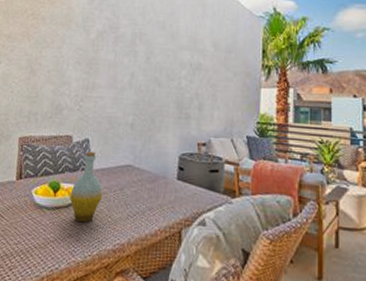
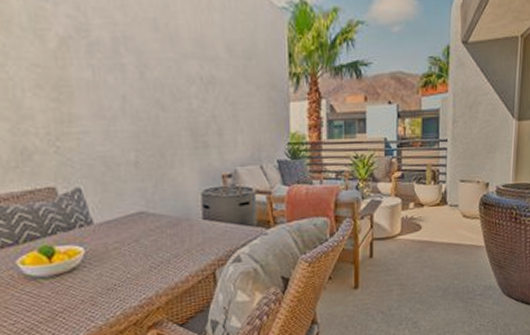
bottle: present [69,151,103,223] -> none [70,202,115,286]

